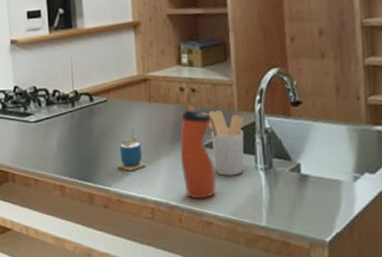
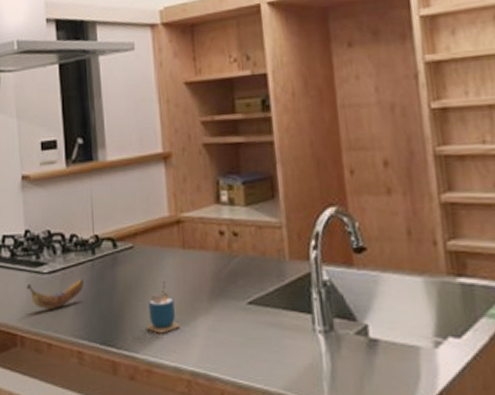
banana: none [16,126,66,151] -> present [26,278,85,309]
water bottle: present [180,105,216,199] -> none [220,252,266,369]
utensil holder: present [202,110,244,176] -> none [246,258,299,340]

